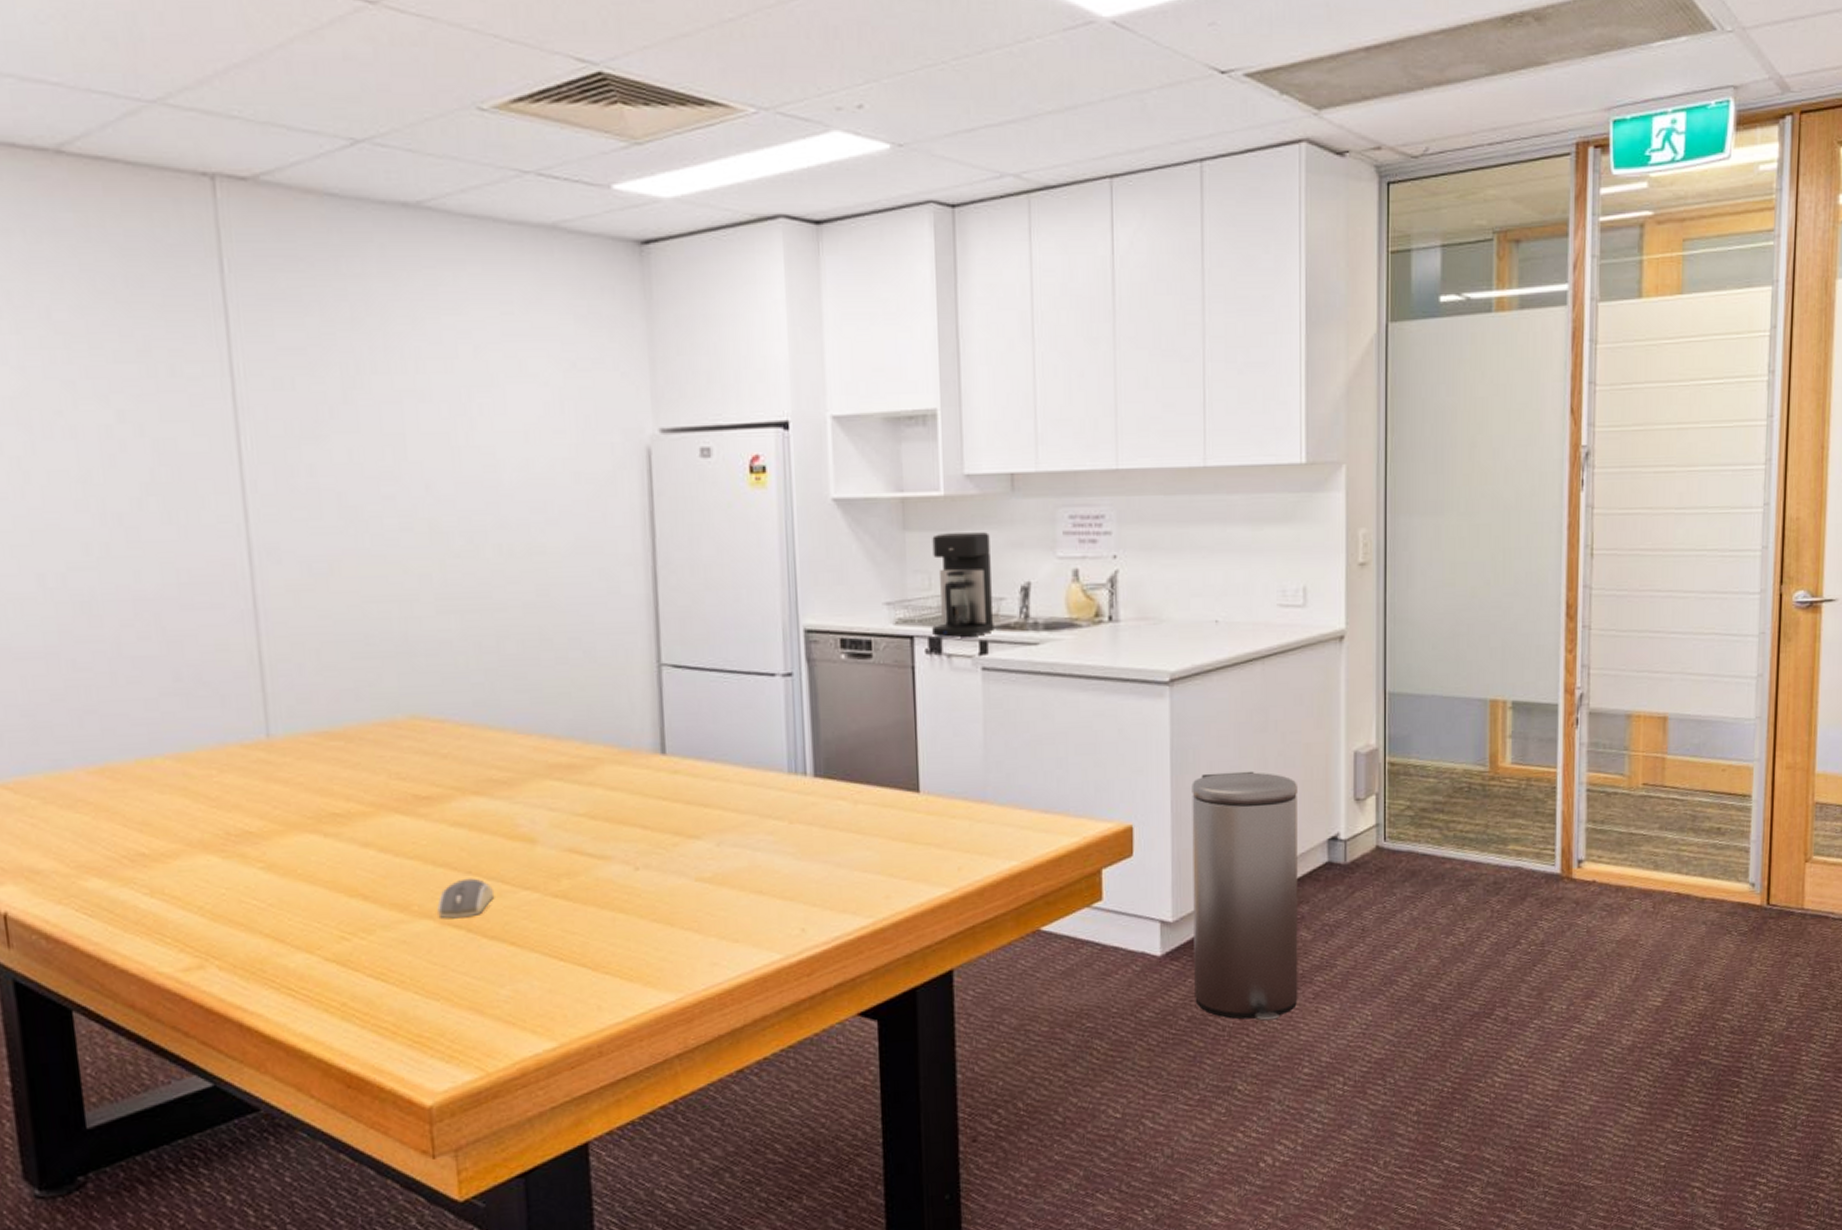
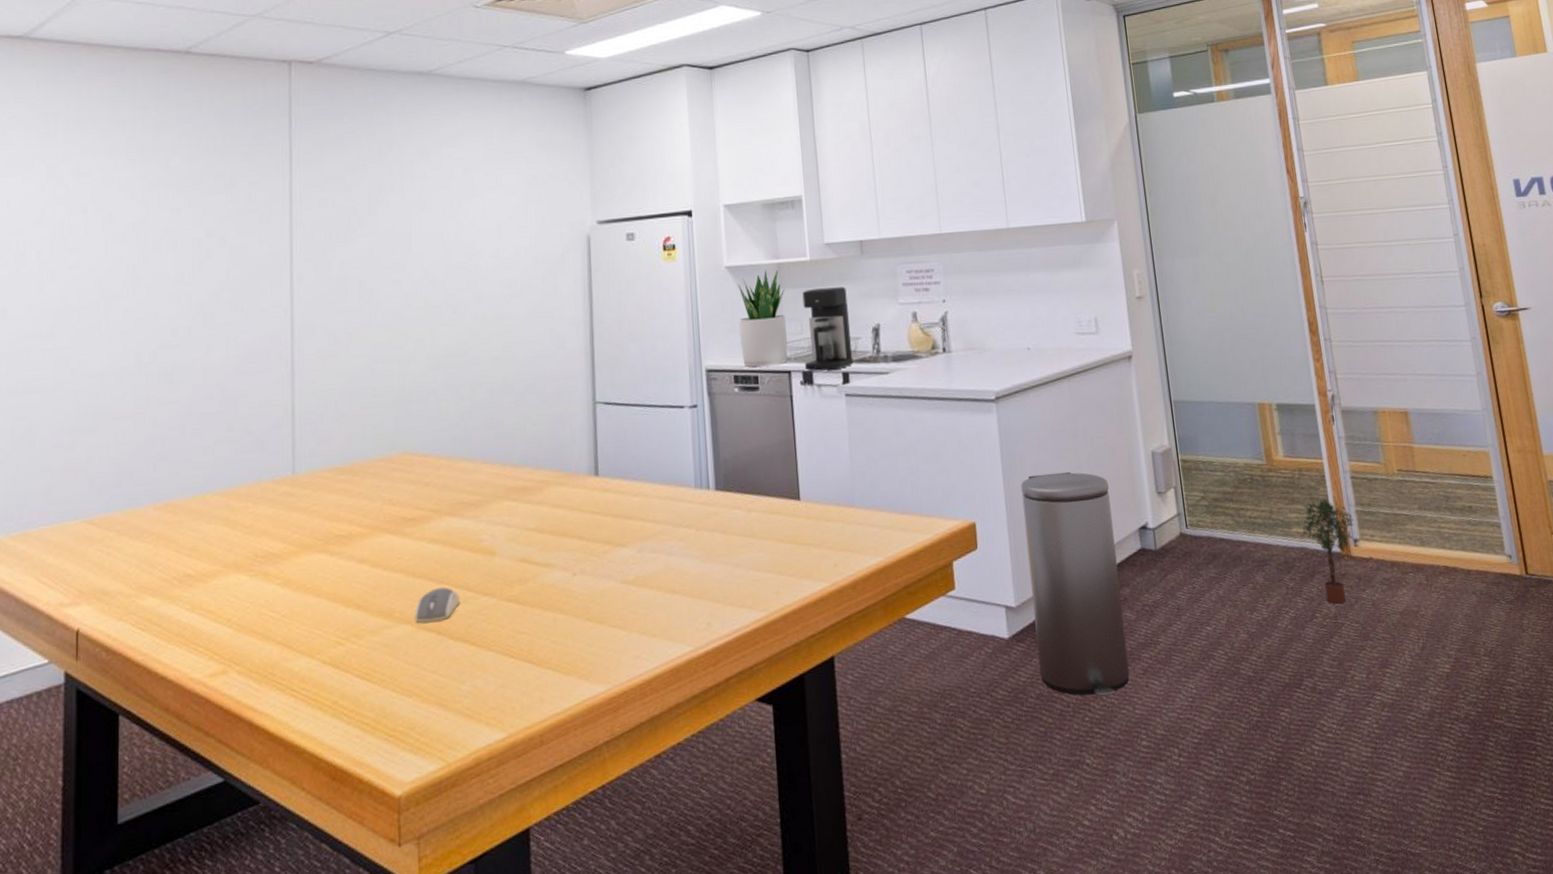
planter: none [848,505,911,630] -> present [738,270,788,368]
potted tree: none [1520,814,1581,930] -> present [1302,499,1354,604]

